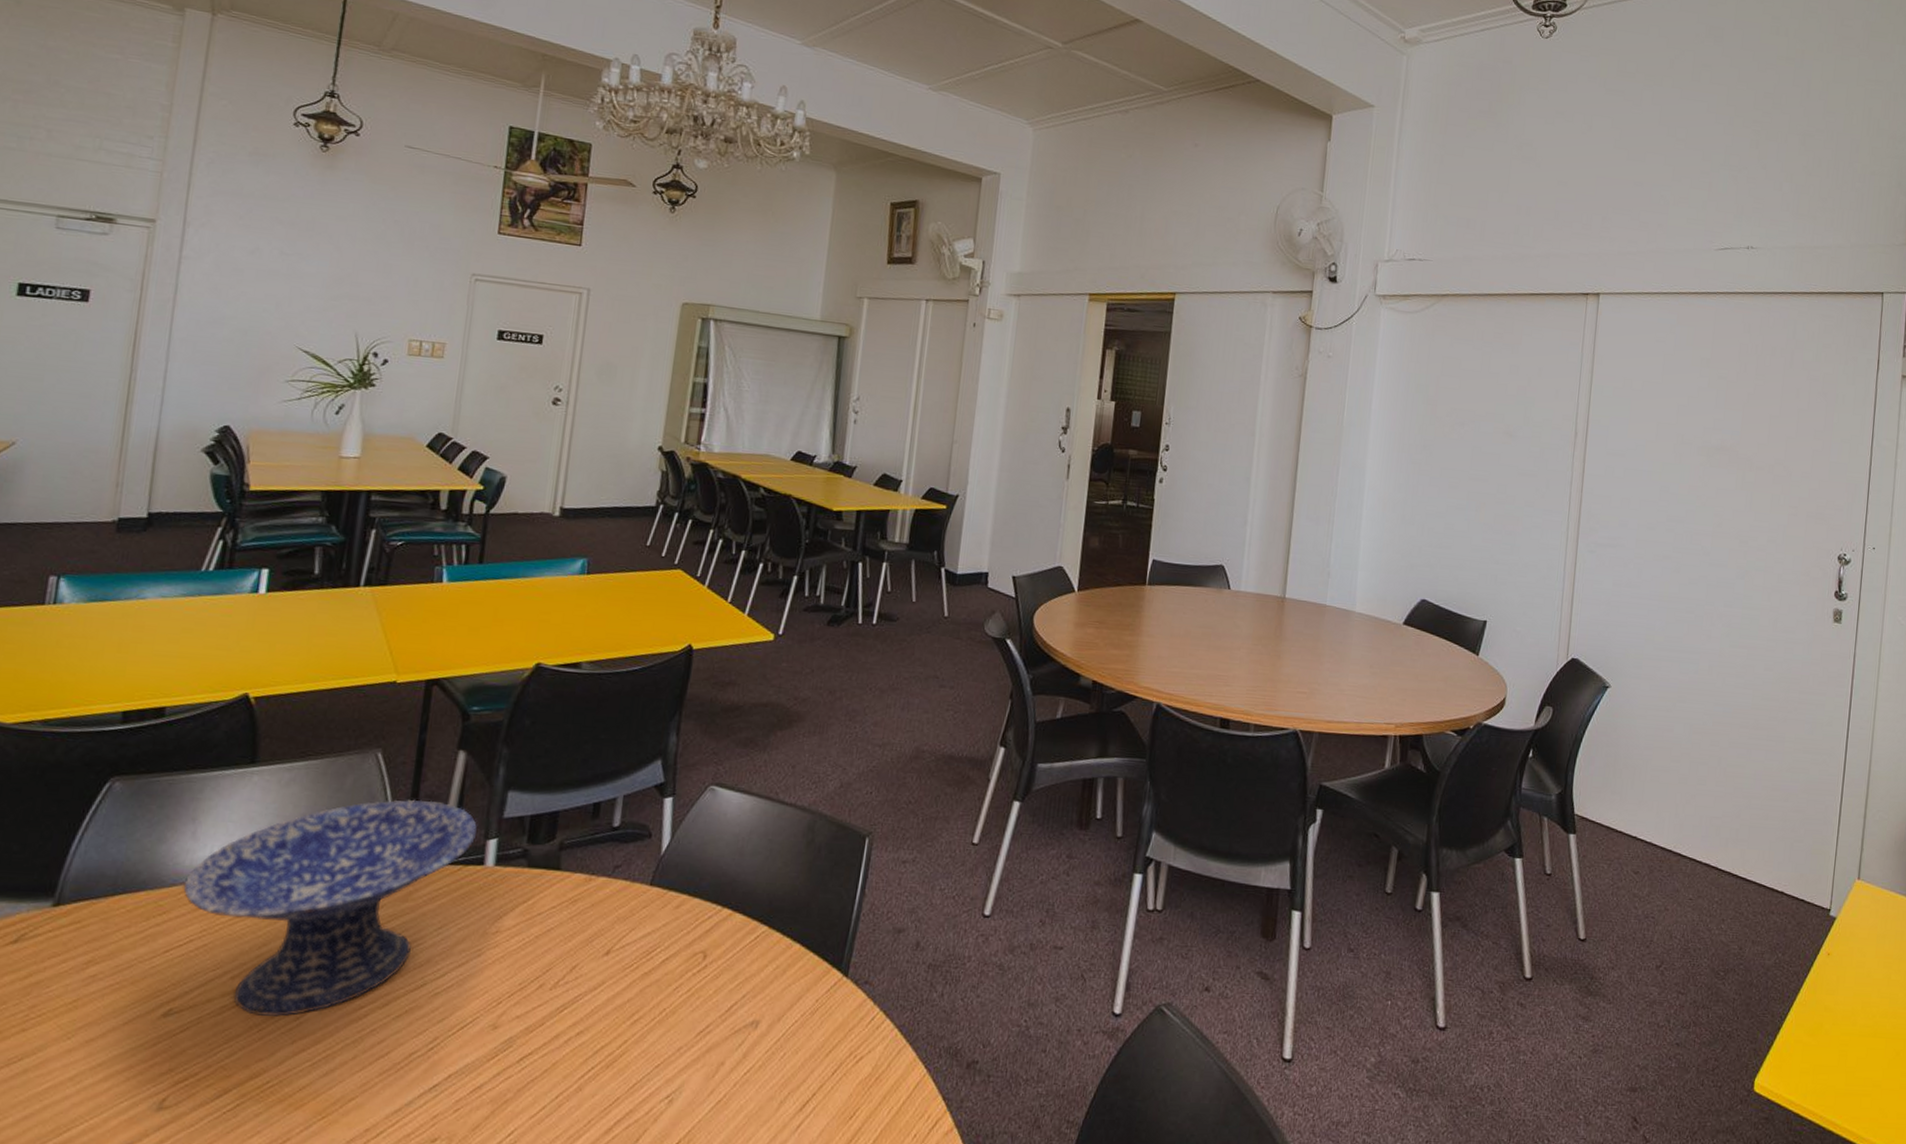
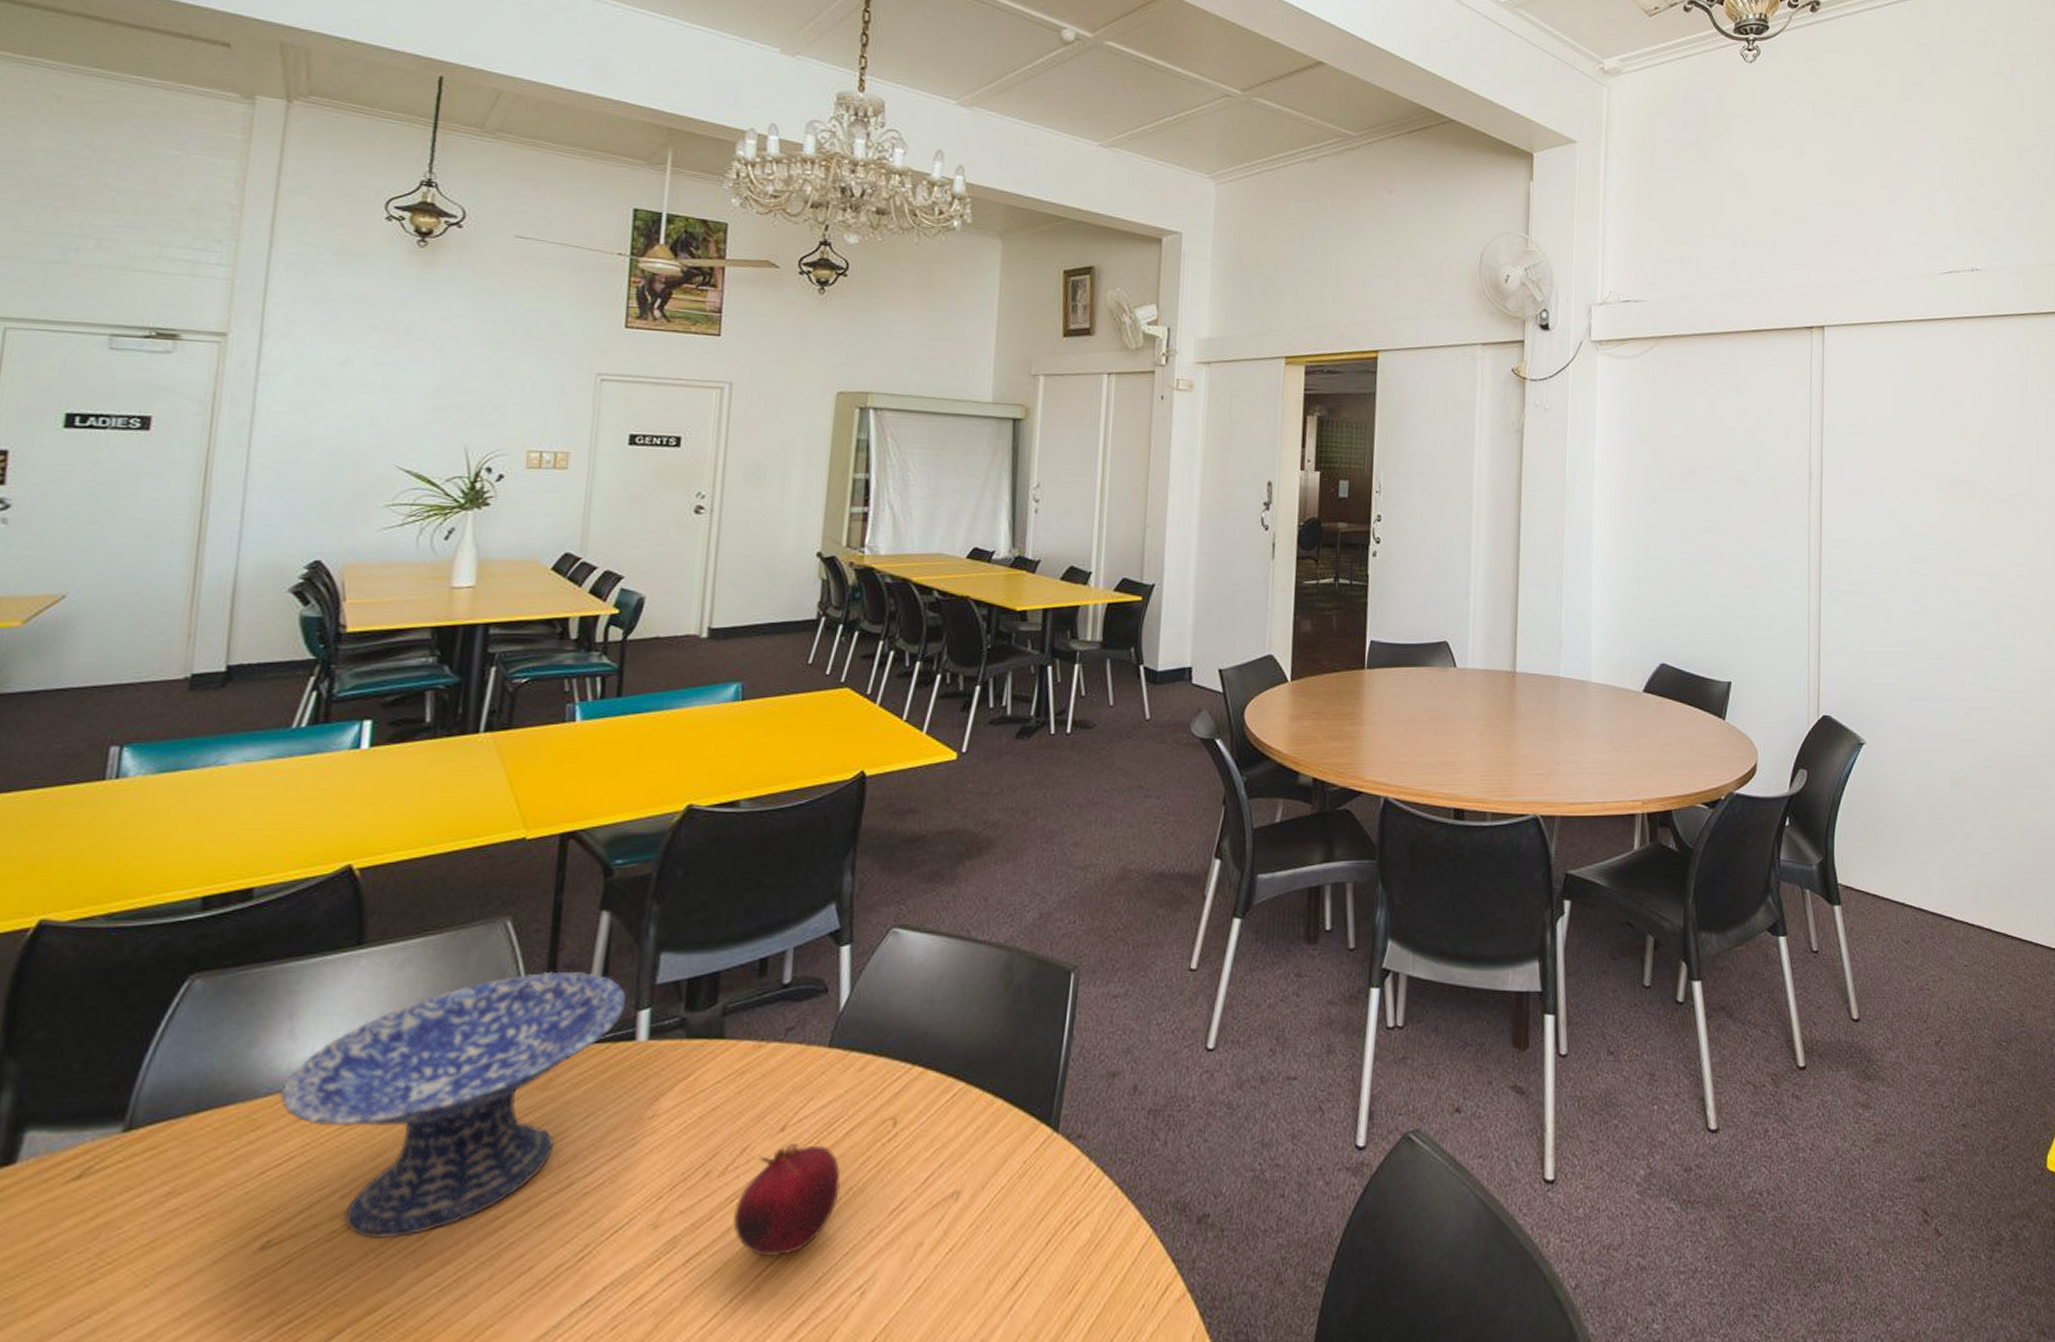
fruit: none [560,966,656,1063] -> present [732,1144,841,1258]

